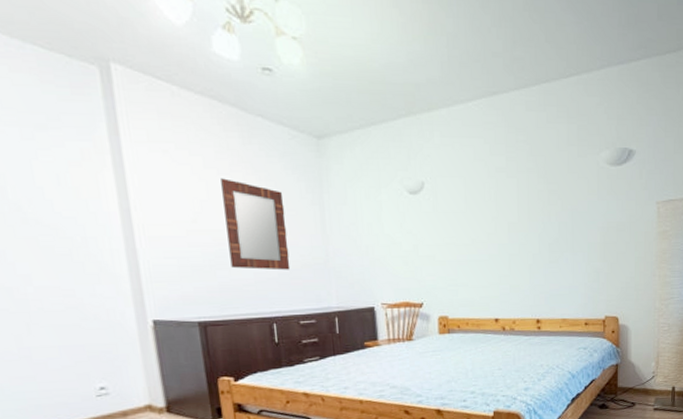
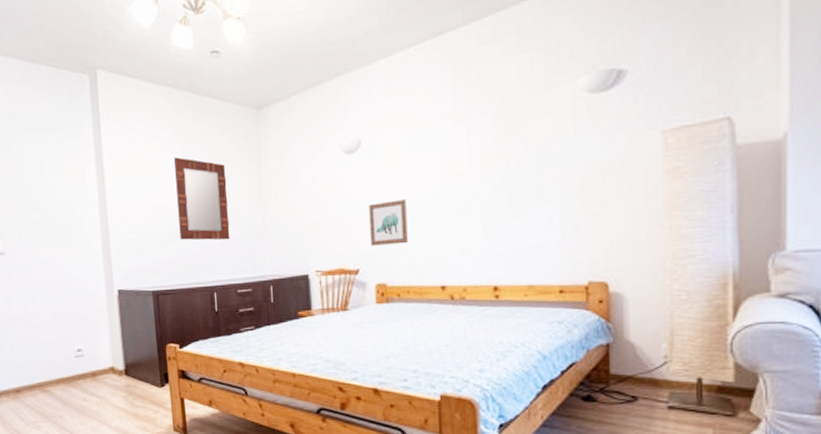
wall art: none [432,241,467,282] -> present [369,199,408,246]

